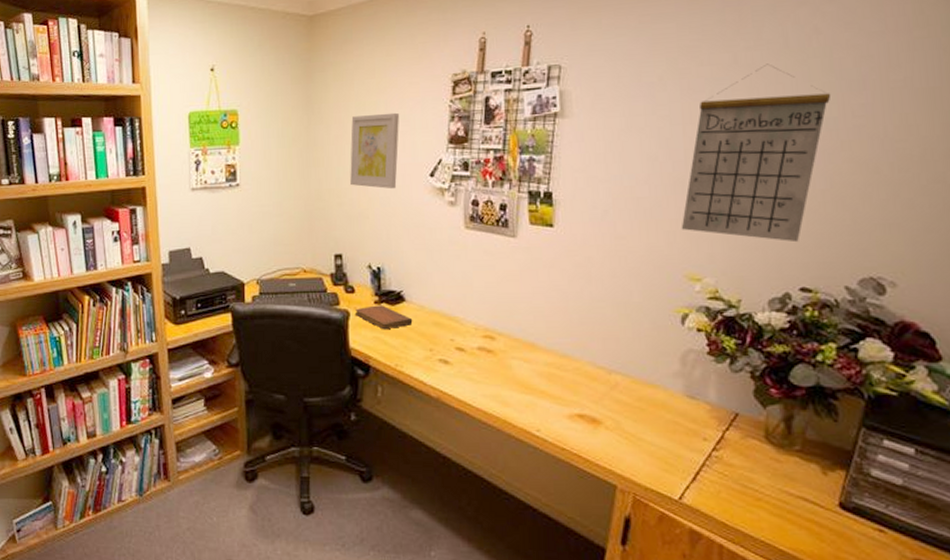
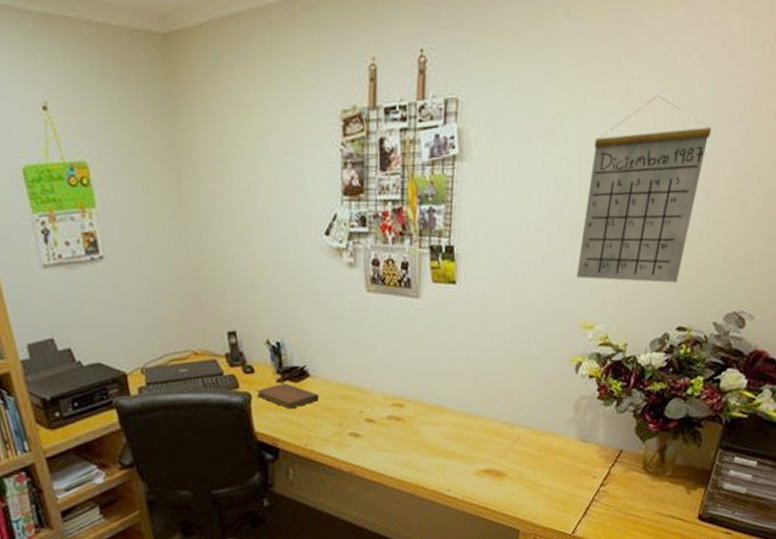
wall art: present [350,112,399,189] -> none [229,159,290,253]

